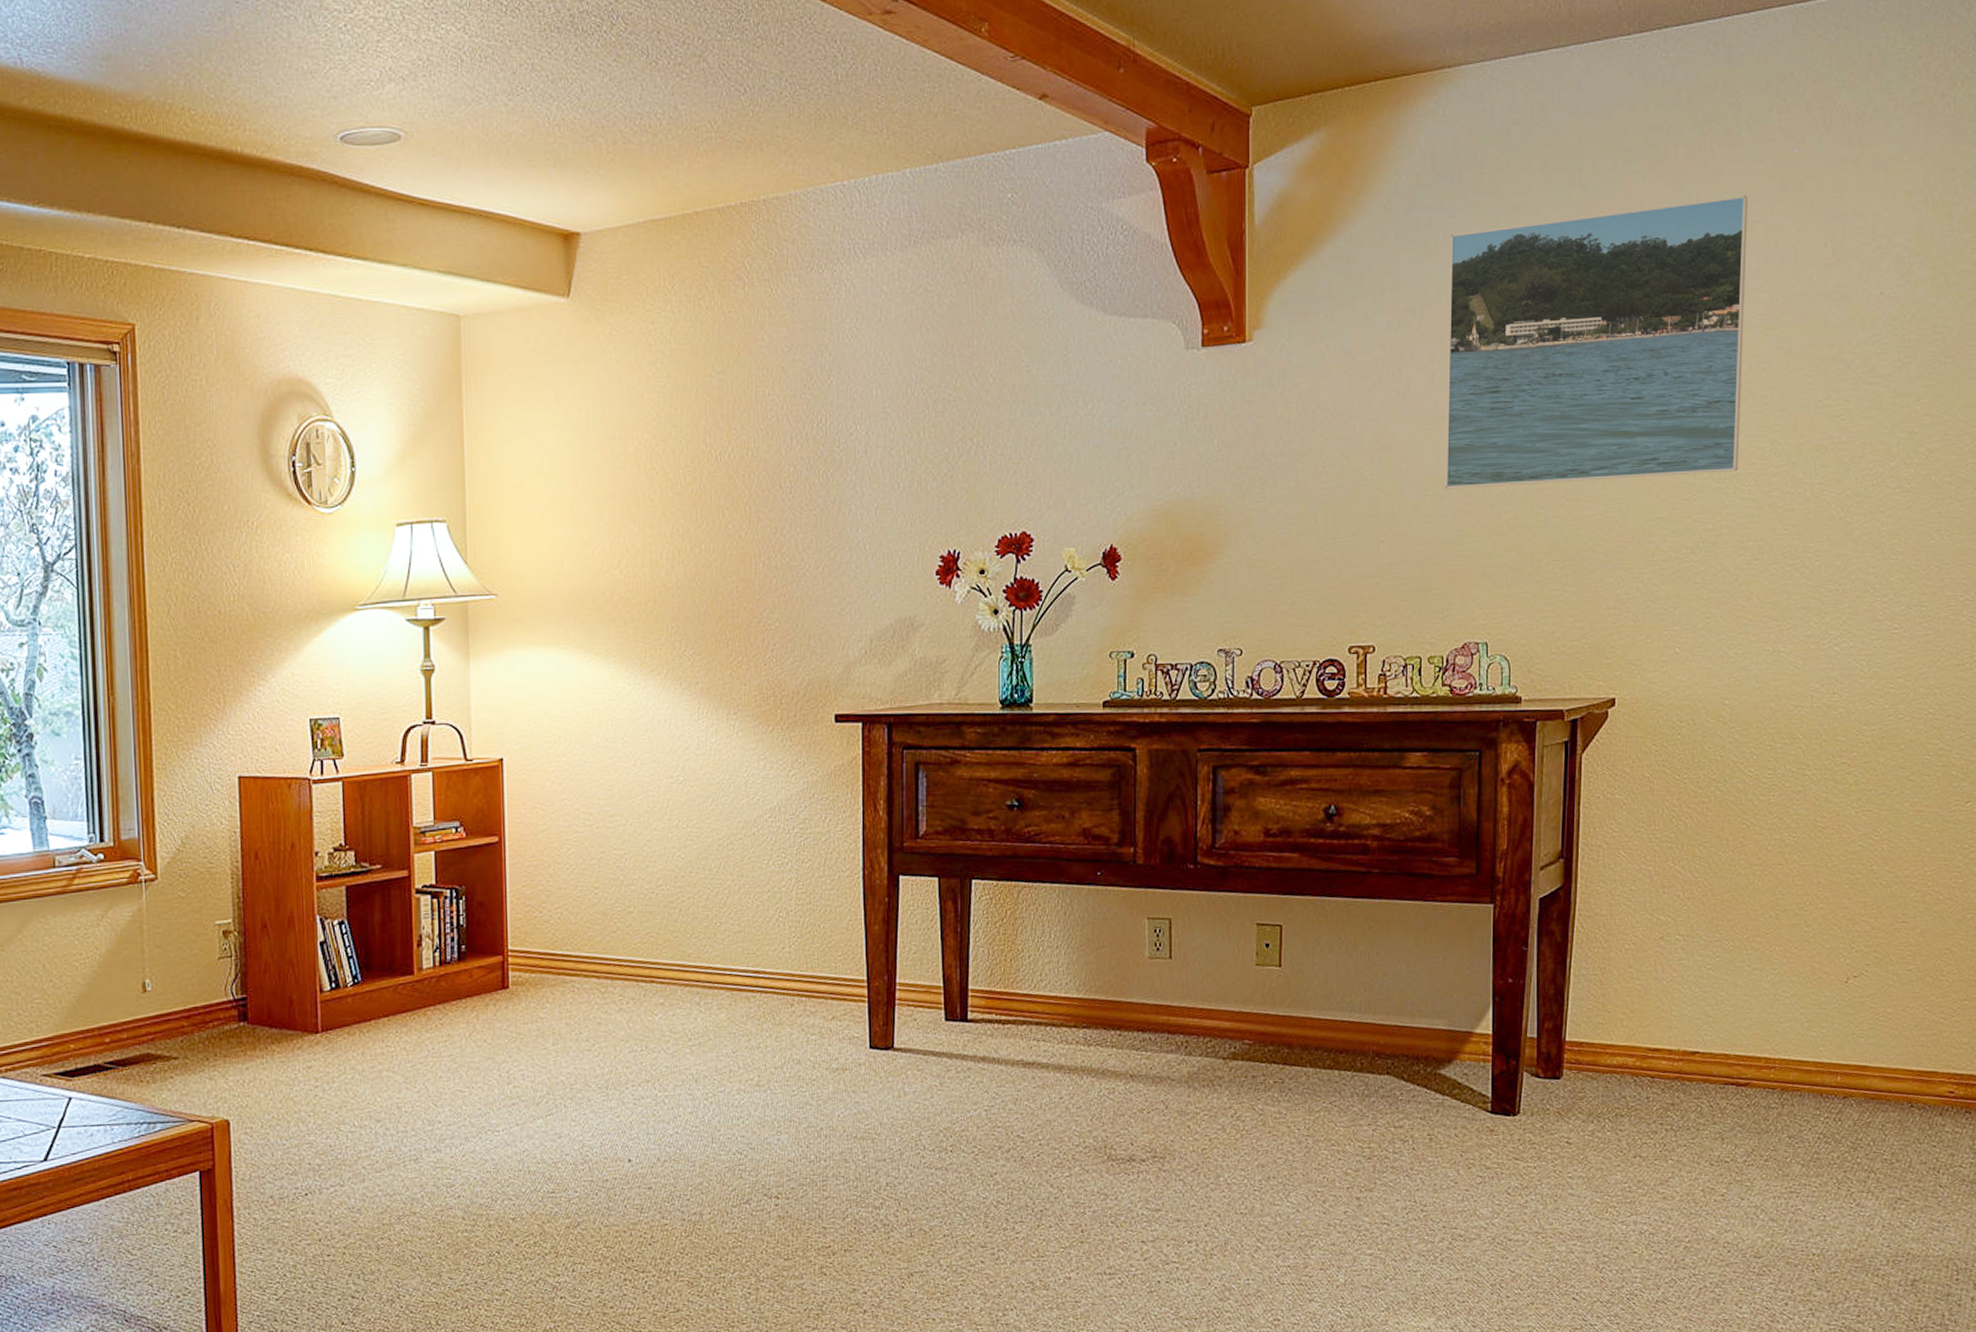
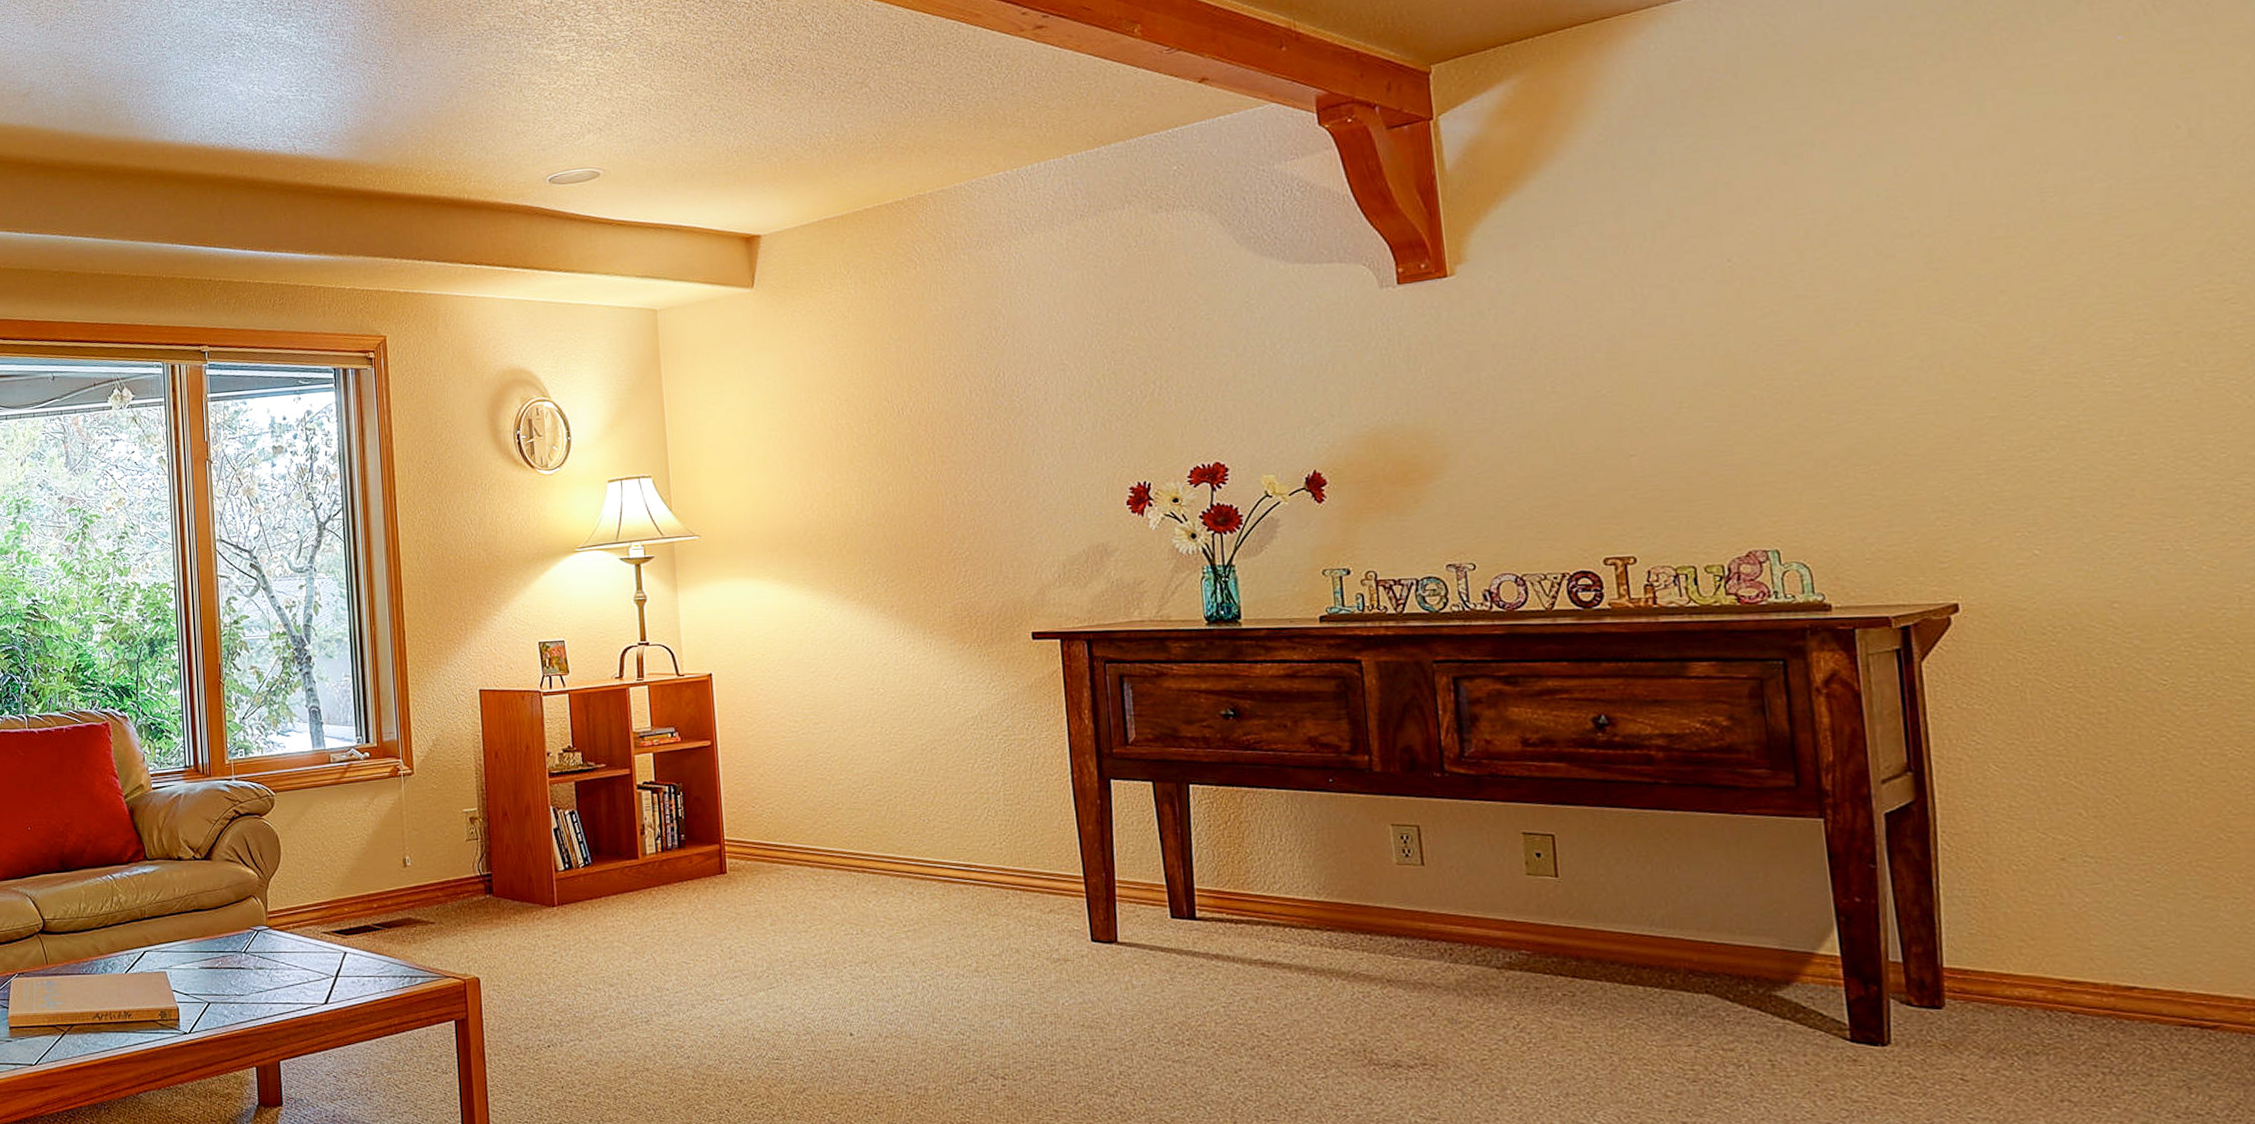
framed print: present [1444,196,1748,489] -> none [1678,88,2092,401]

